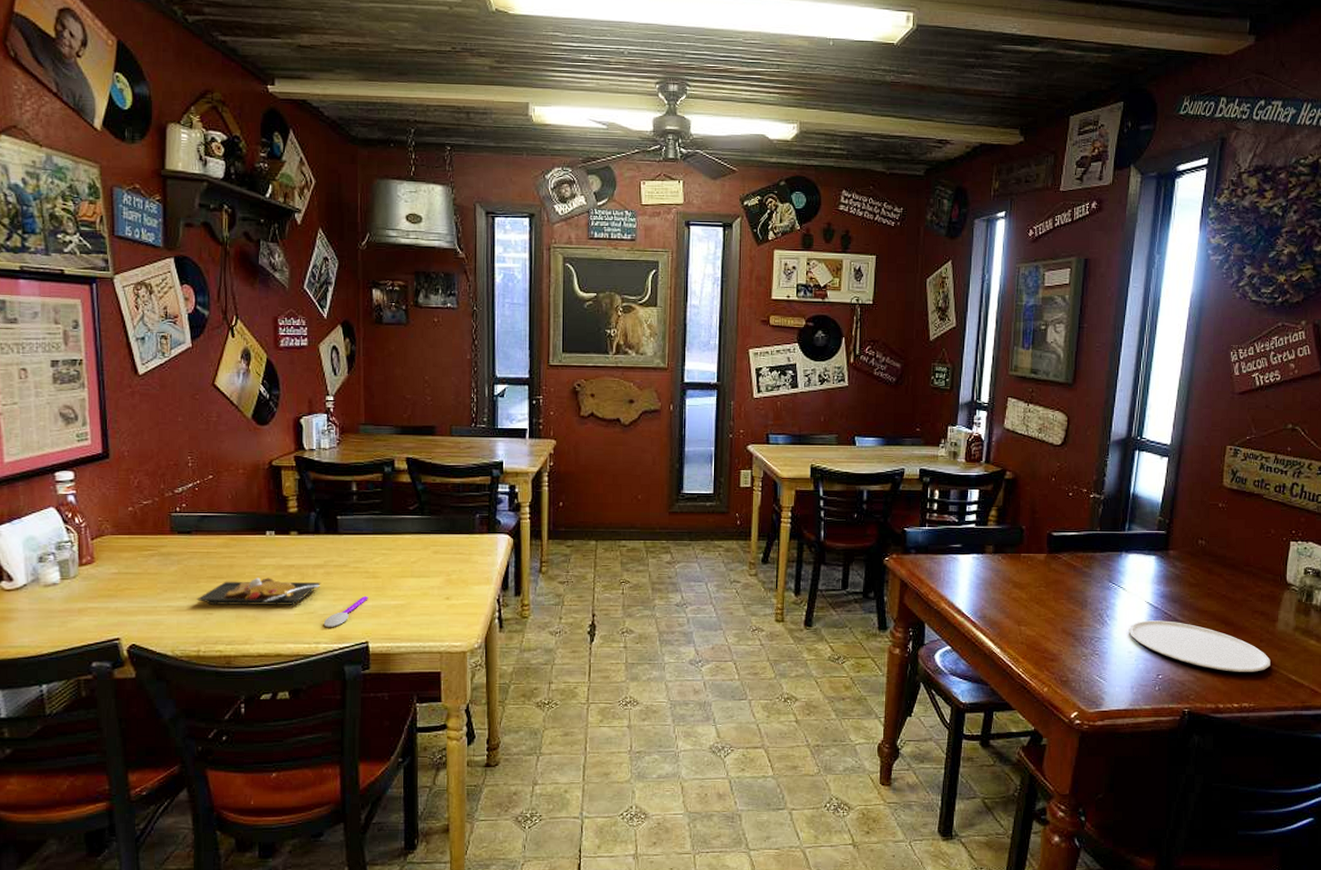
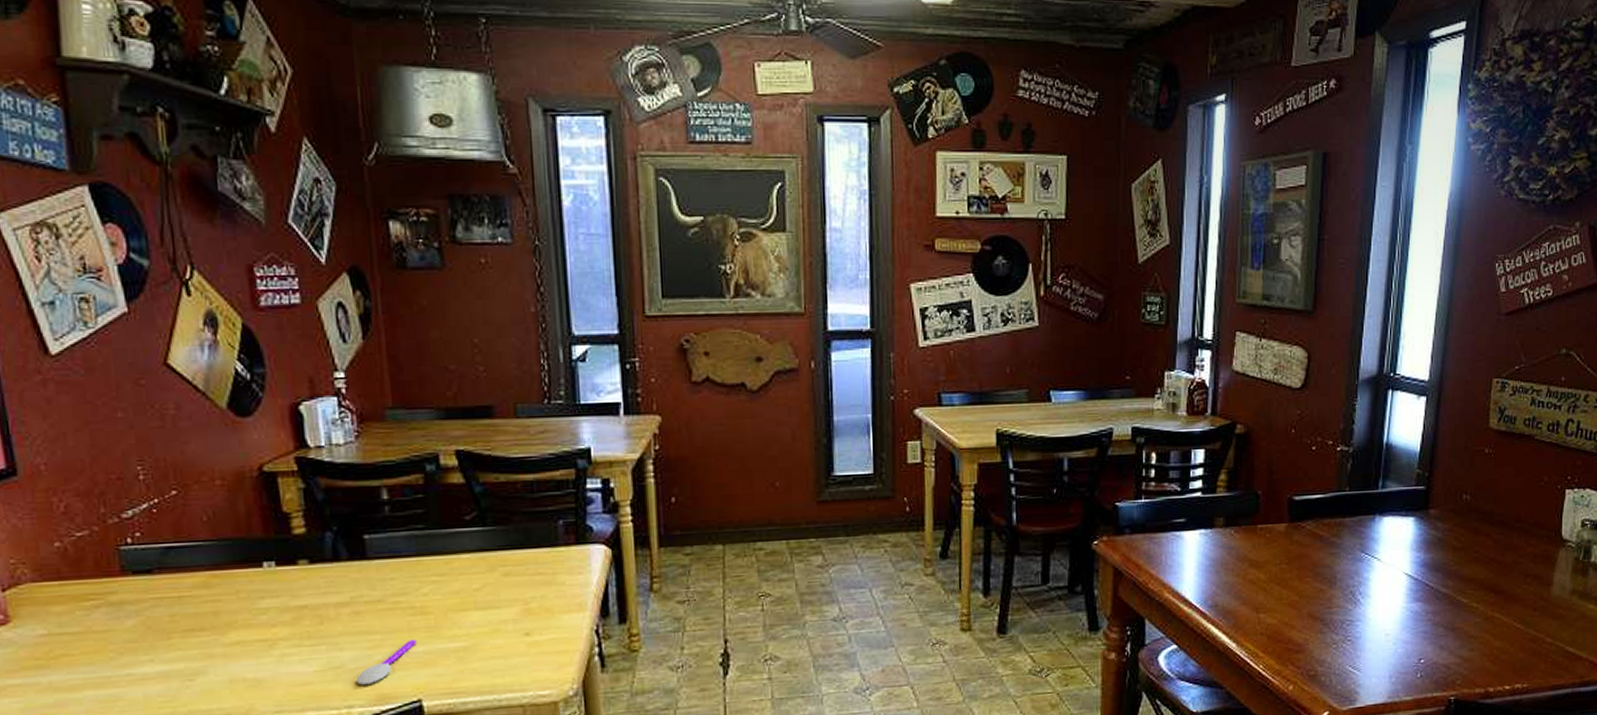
plate: present [197,577,321,605] -> none [169,625,348,668]
plate: present [1128,620,1271,672] -> none [1385,594,1545,649]

